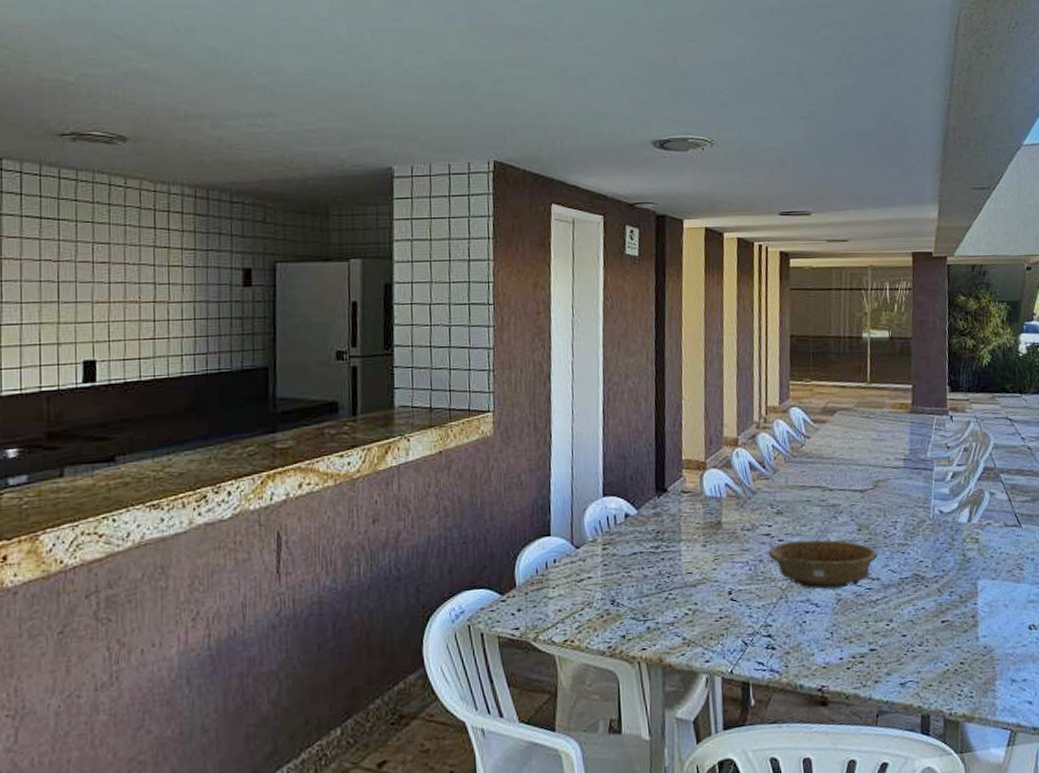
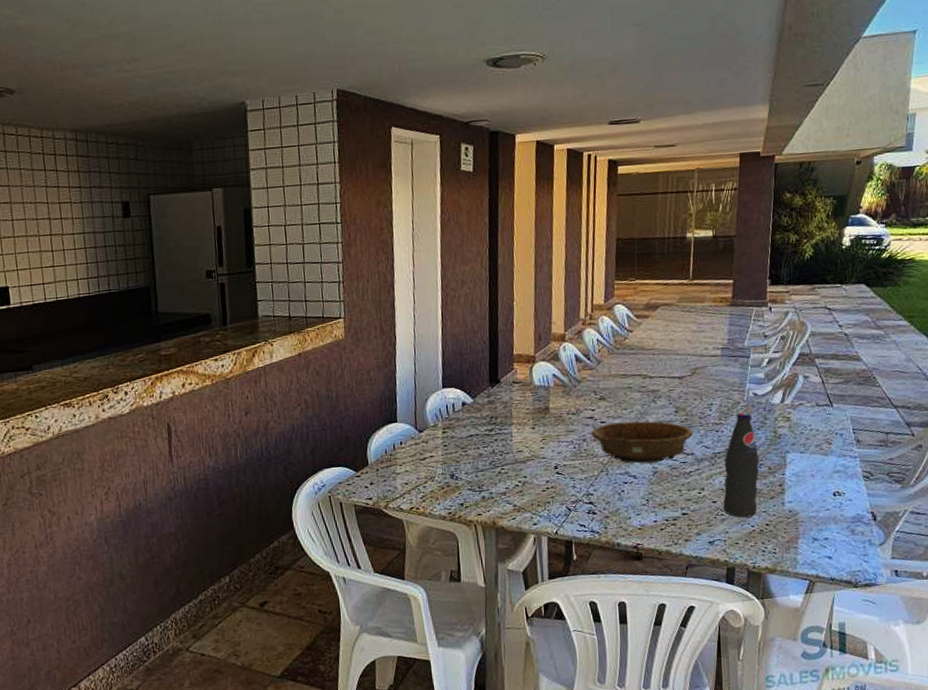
bottle: none [912,532,950,655] -> present [722,412,759,518]

